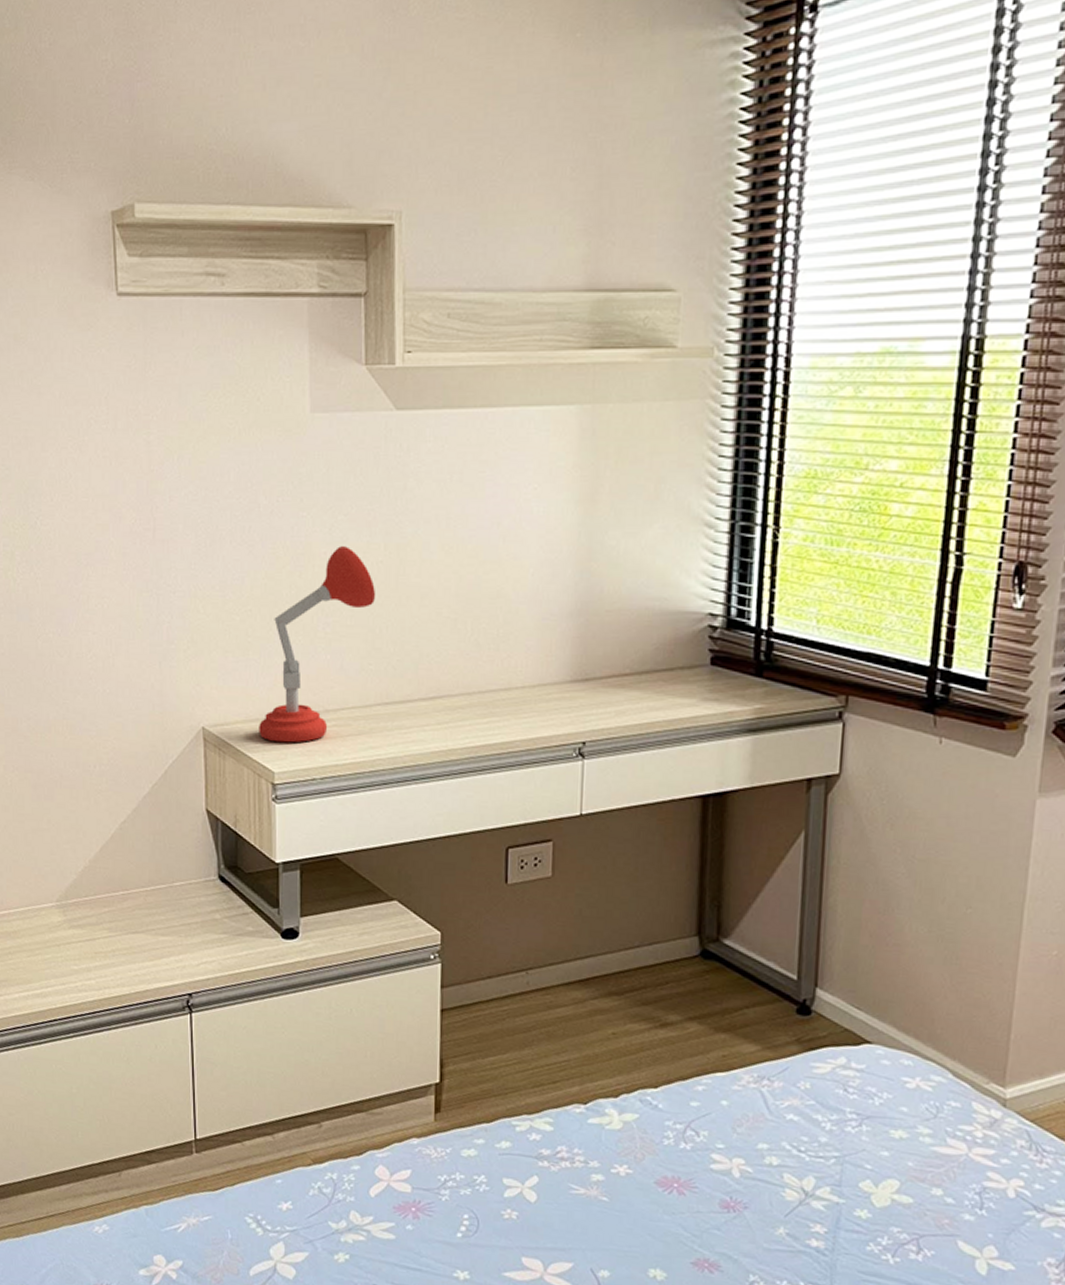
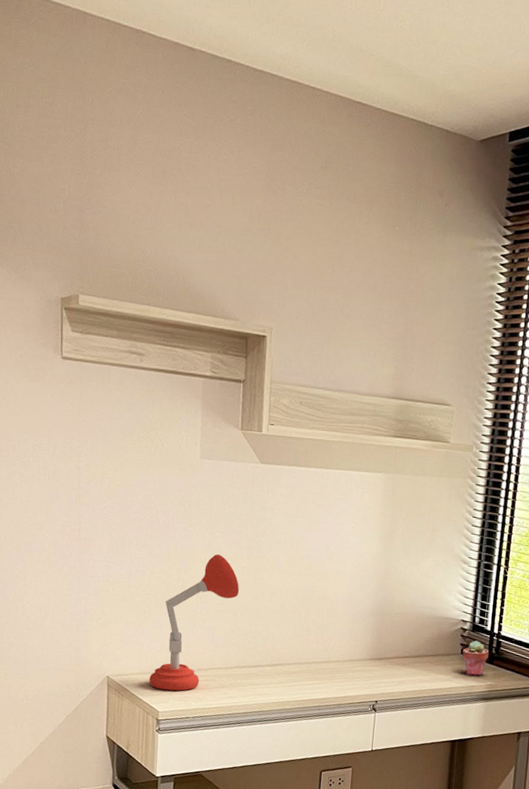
potted succulent: none [712,643,755,697] -> present [462,640,489,676]

